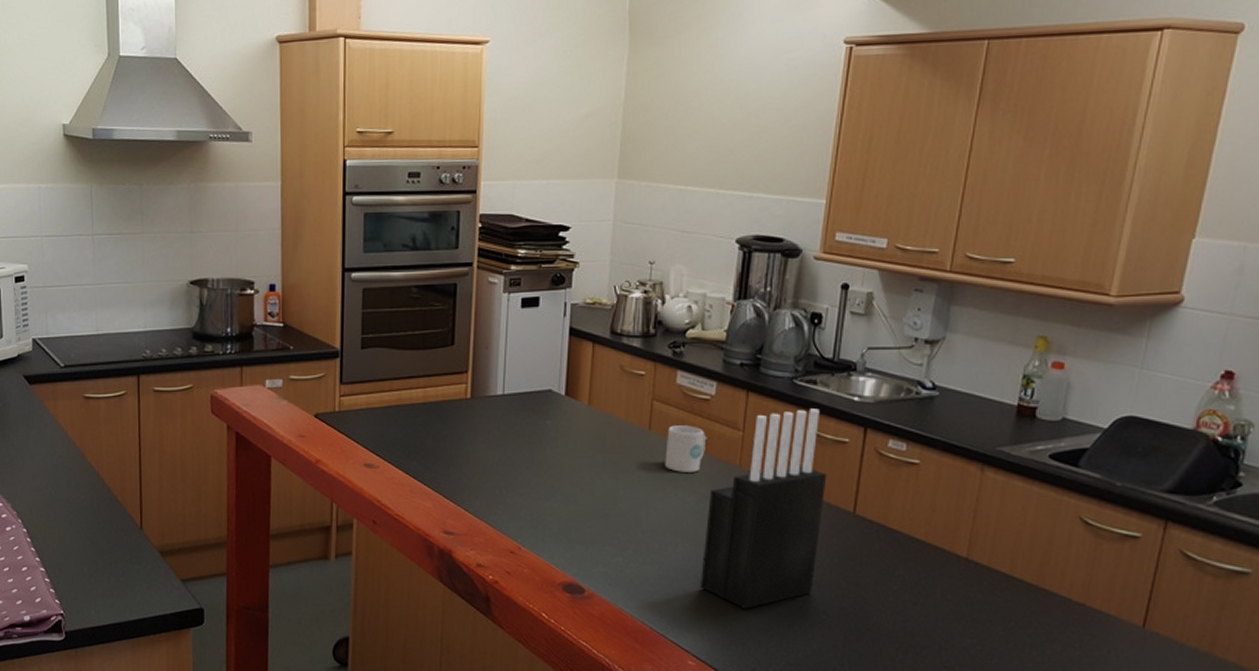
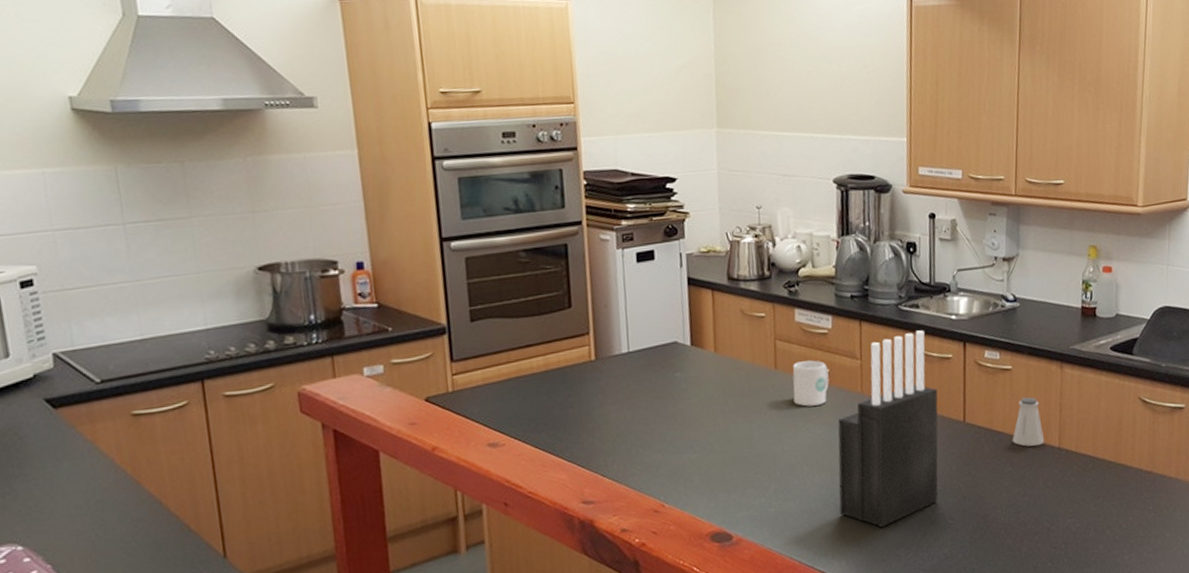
saltshaker: none [909,497,949,552] -> present [1012,397,1044,447]

